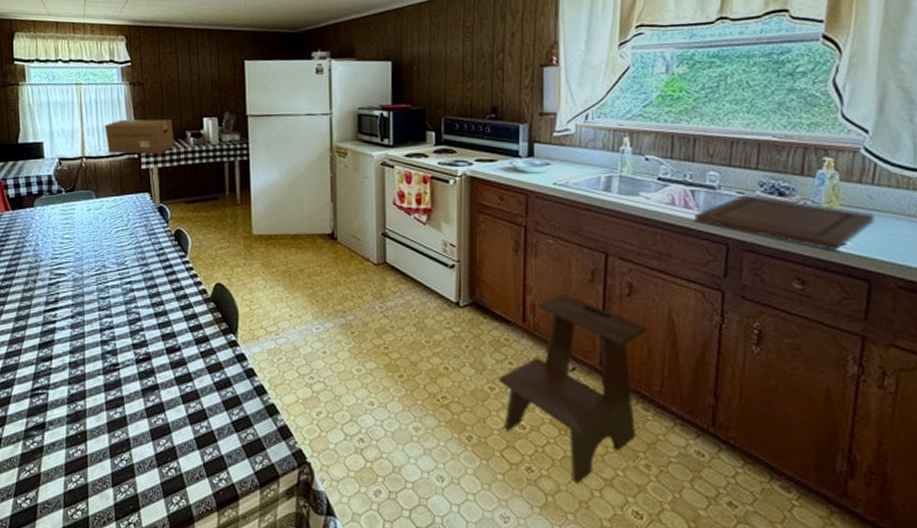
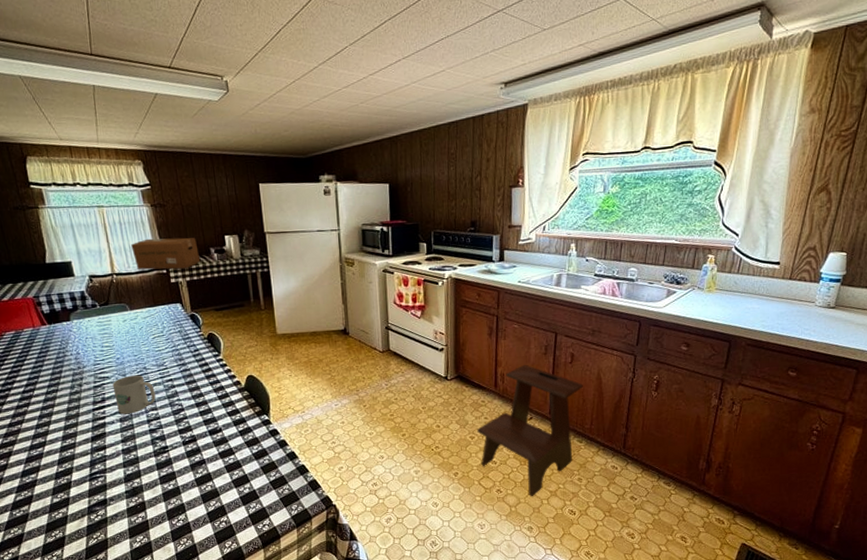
mug: none [68,274,112,320] -> present [112,375,156,415]
cutting board: present [693,193,875,252] -> none [618,283,737,323]

